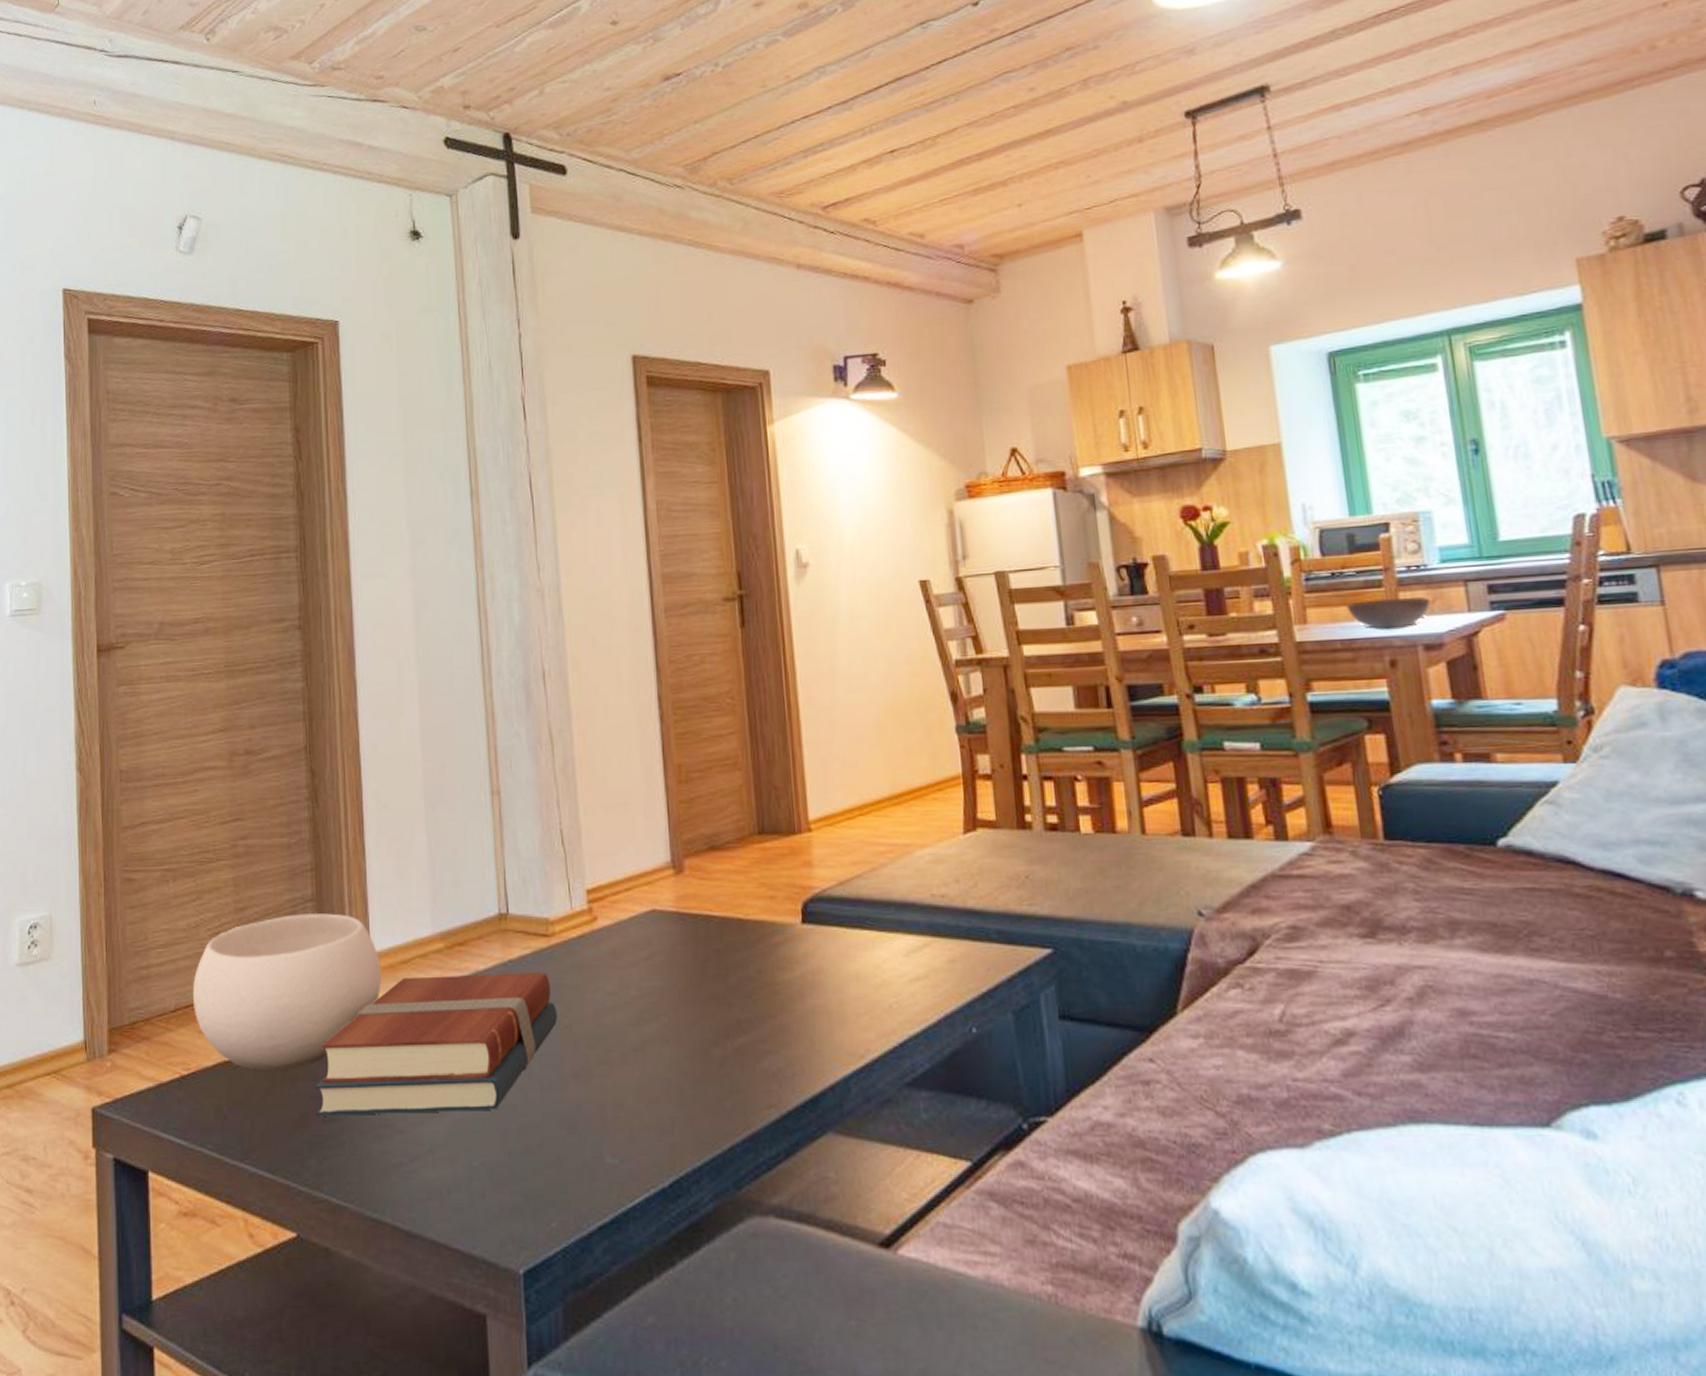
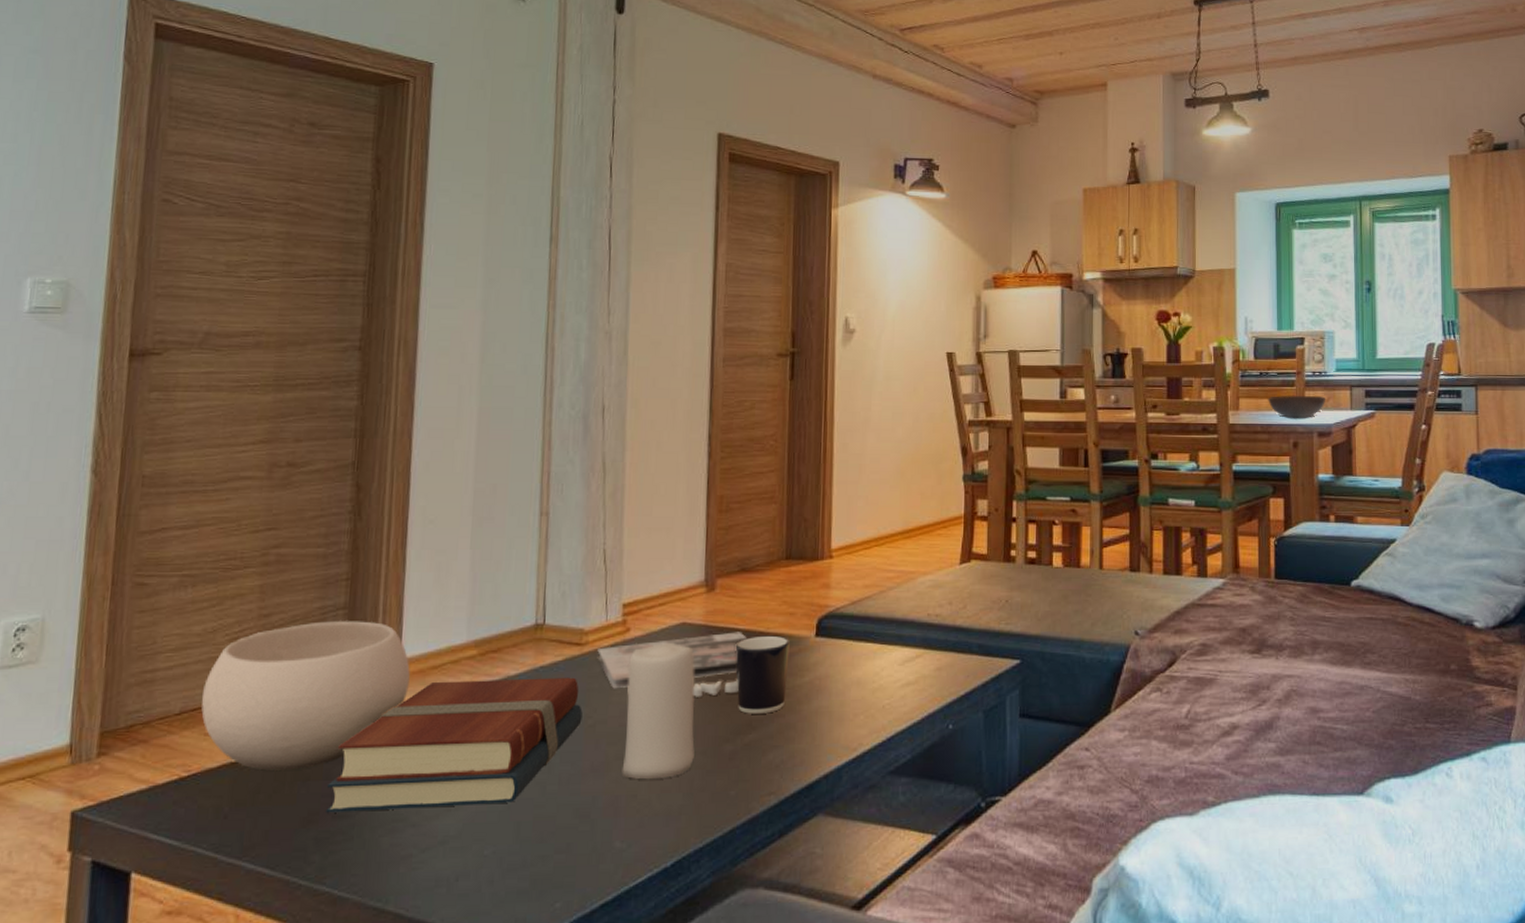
magazine: none [565,919,726,994] -> present [597,632,748,697]
candle: none [600,932,682,1088] -> present [622,642,695,780]
mug: none [712,922,776,1014] -> present [735,635,790,714]

